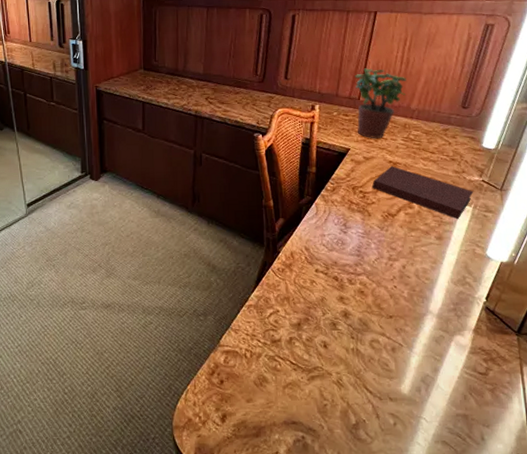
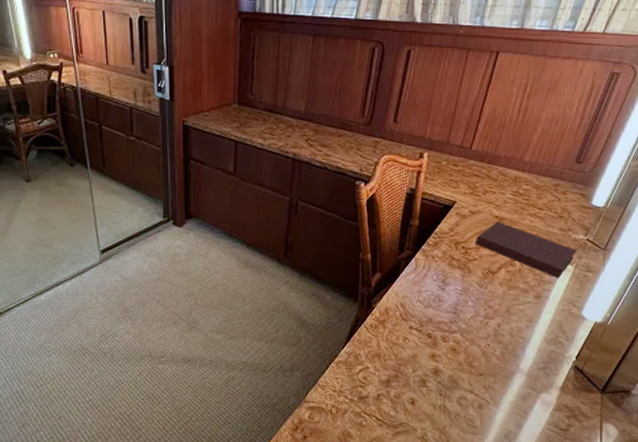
potted plant: present [355,68,406,139] -> none [465,115,522,192]

